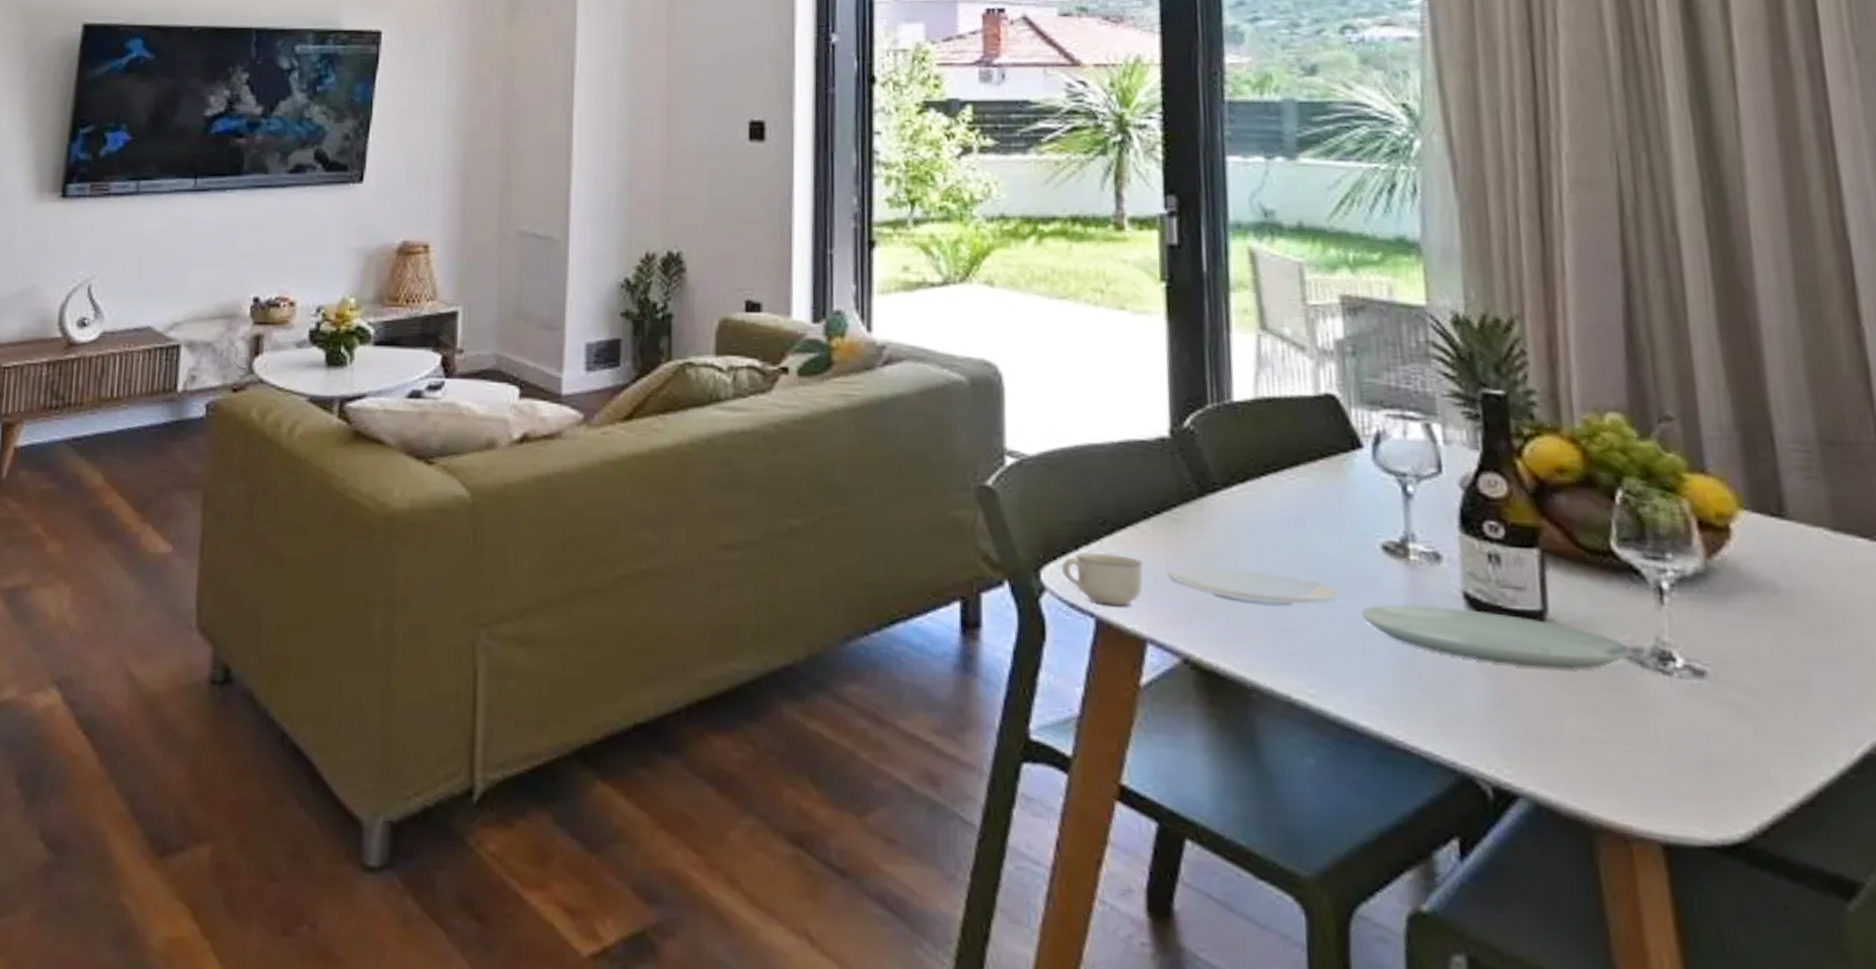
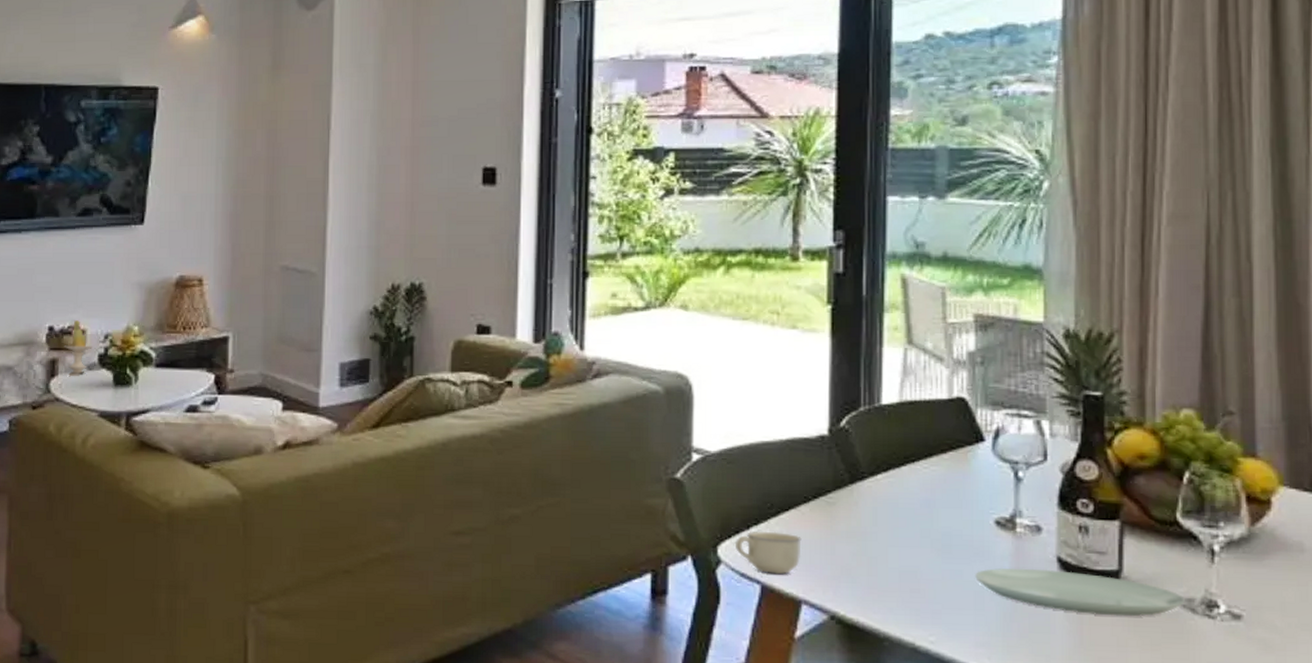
candle: none [270,291,303,356] -> present [64,320,92,377]
plate: present [1169,567,1340,607] -> none [822,541,959,572]

